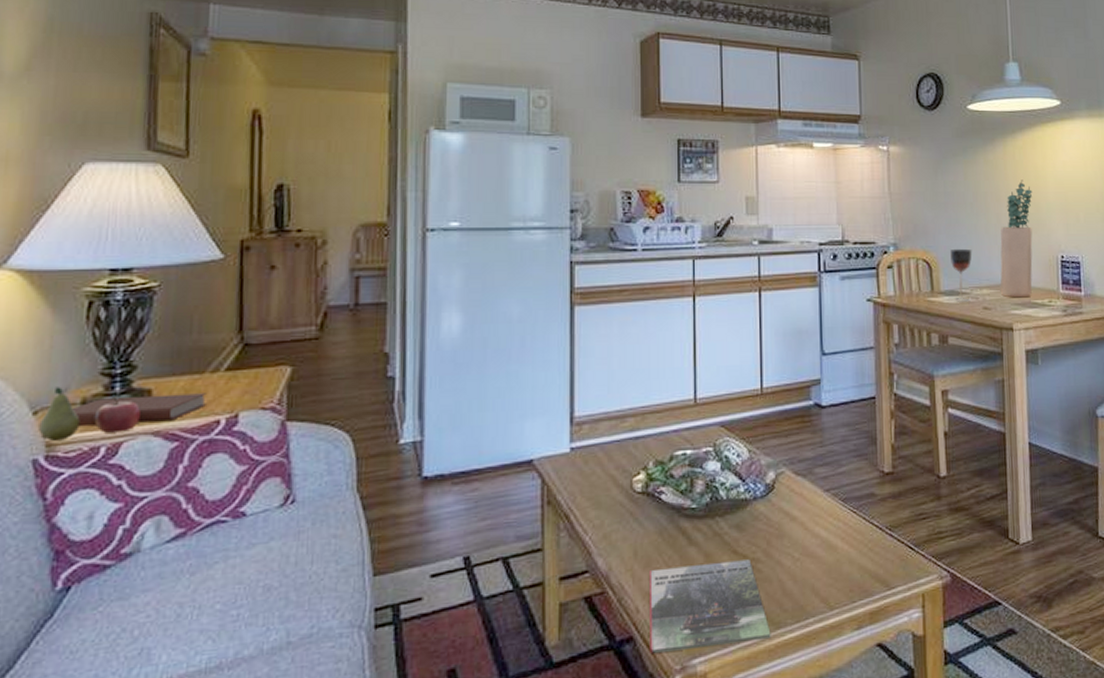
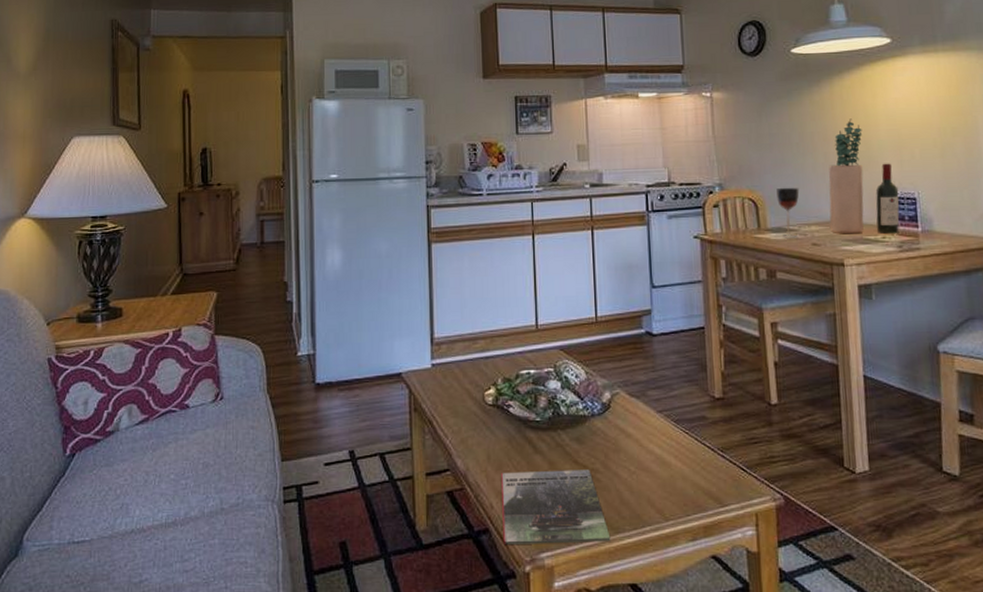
fruit: present [38,387,80,442] -> none [51,305,77,346]
book: present [71,393,207,426] -> none [71,312,159,334]
fruit: present [94,396,140,433] -> none [85,313,115,340]
wine bottle: none [1043,226,1065,297] -> present [875,163,900,233]

